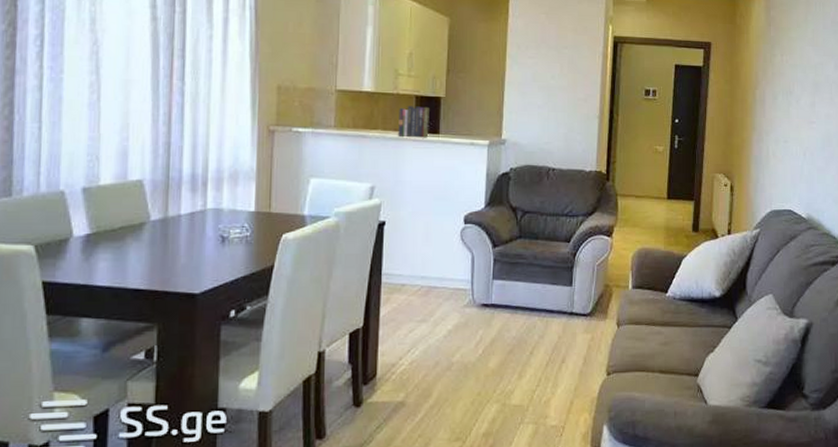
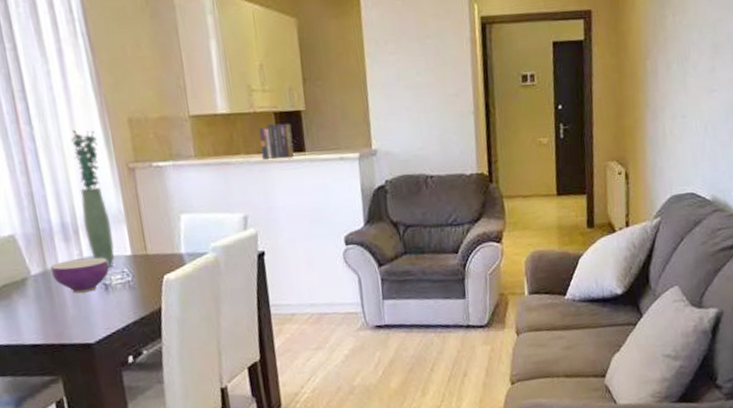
bowl: none [171,210,229,243] -> present [50,257,109,294]
vase: none [213,90,244,221] -> present [71,130,114,267]

